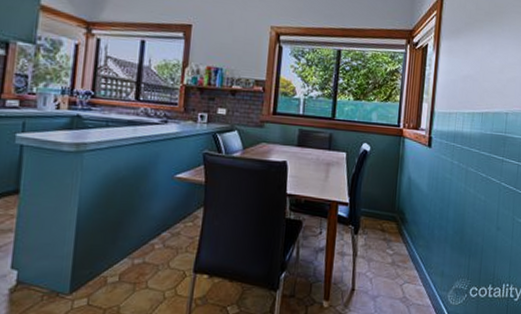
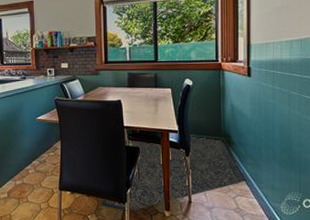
rug: none [246,208,419,302] -> present [101,134,249,212]

